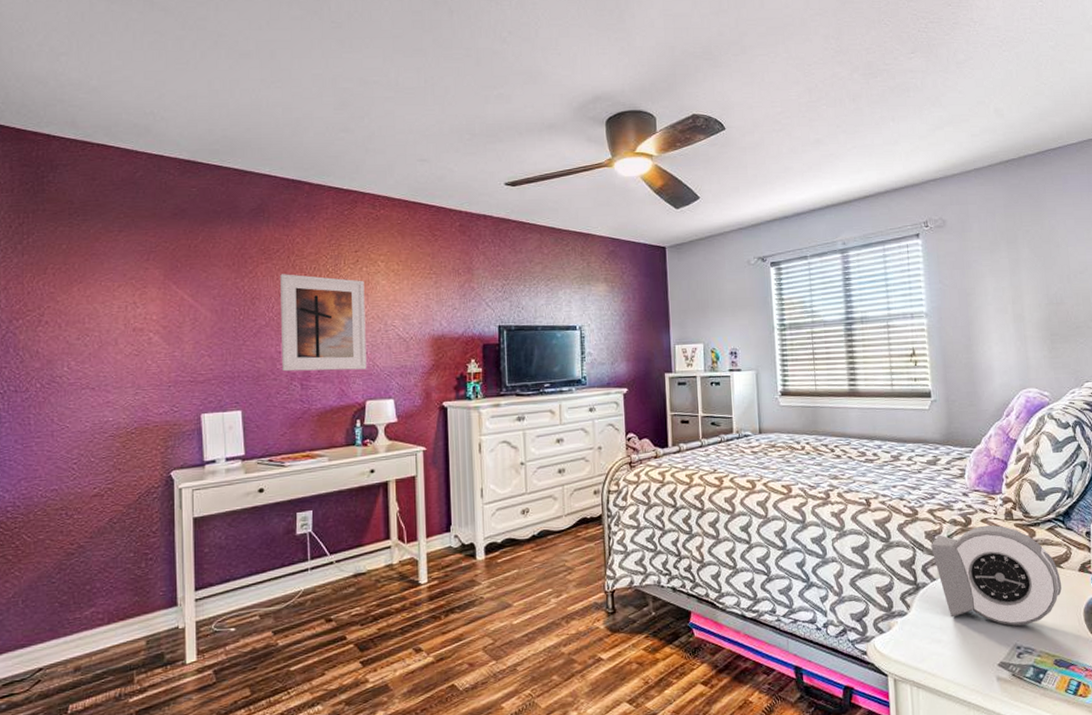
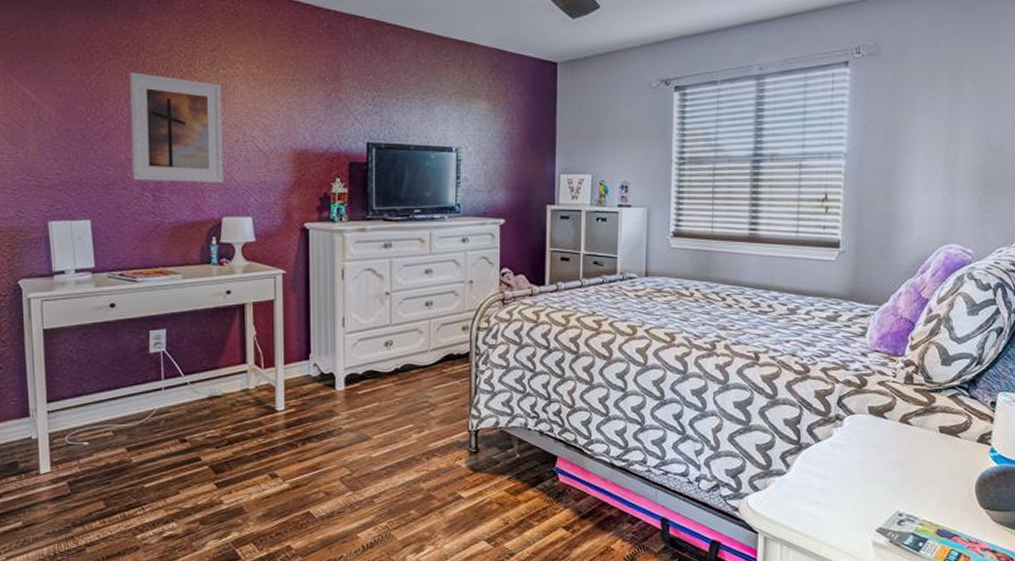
alarm clock: present [931,525,1062,626] -> none [820,388,956,493]

